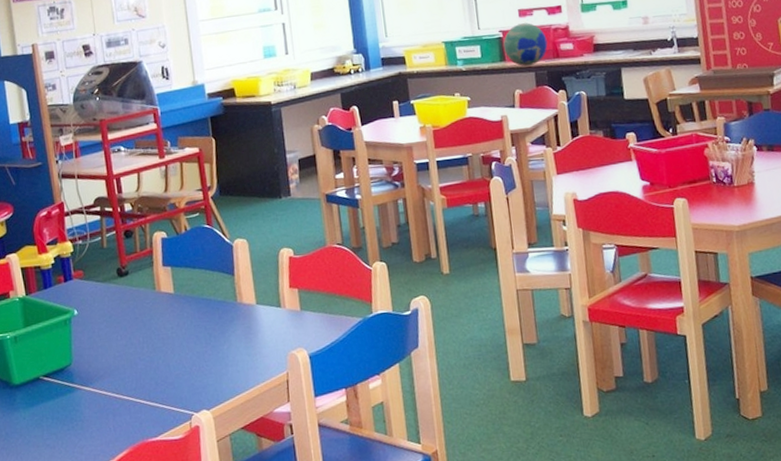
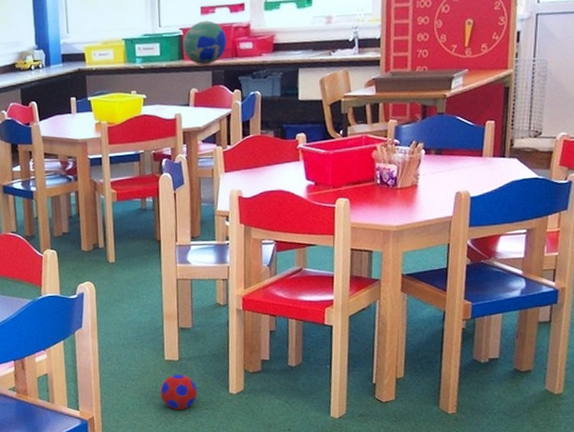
toy ball: none [508,396,550,439] -> present [160,374,197,411]

